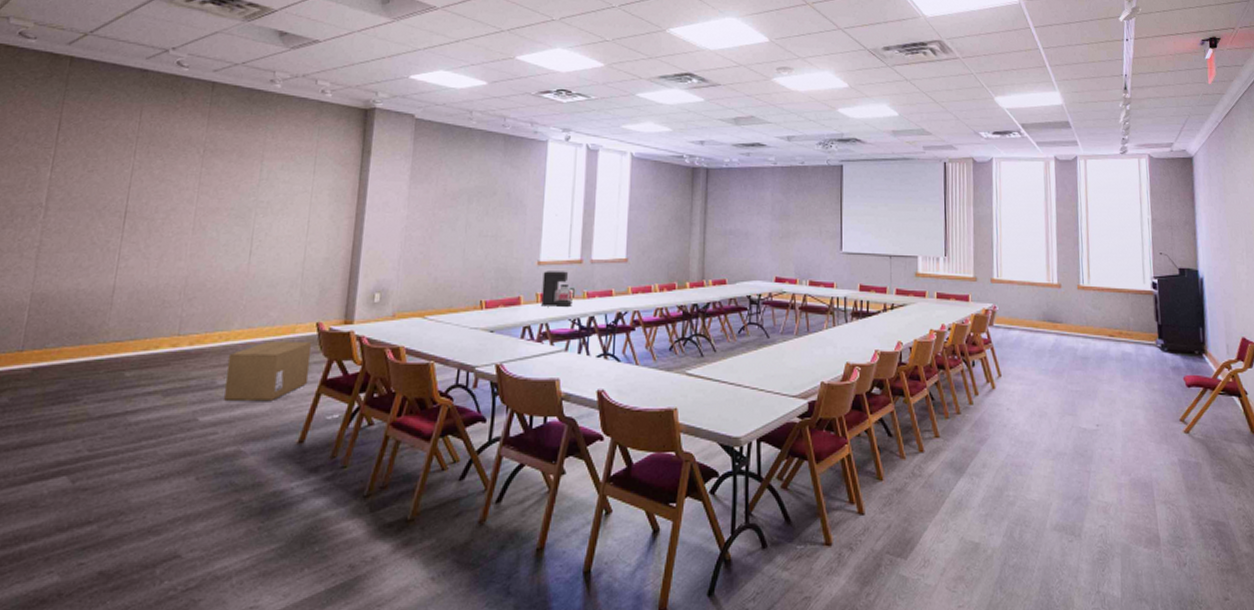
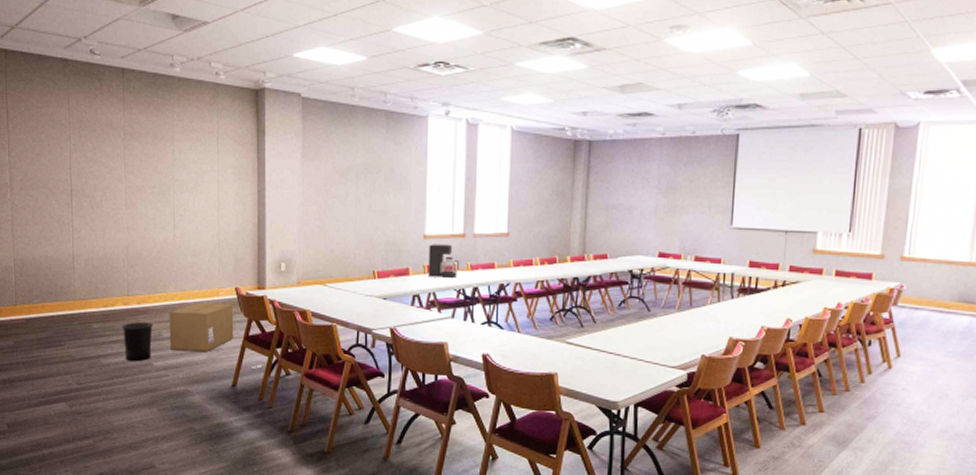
waste bin: none [161,366,206,418] -> present [121,321,153,362]

